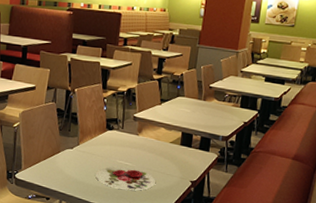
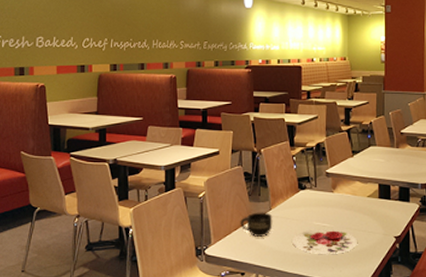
mug: none [49,145,80,168] -> present [240,212,273,237]

